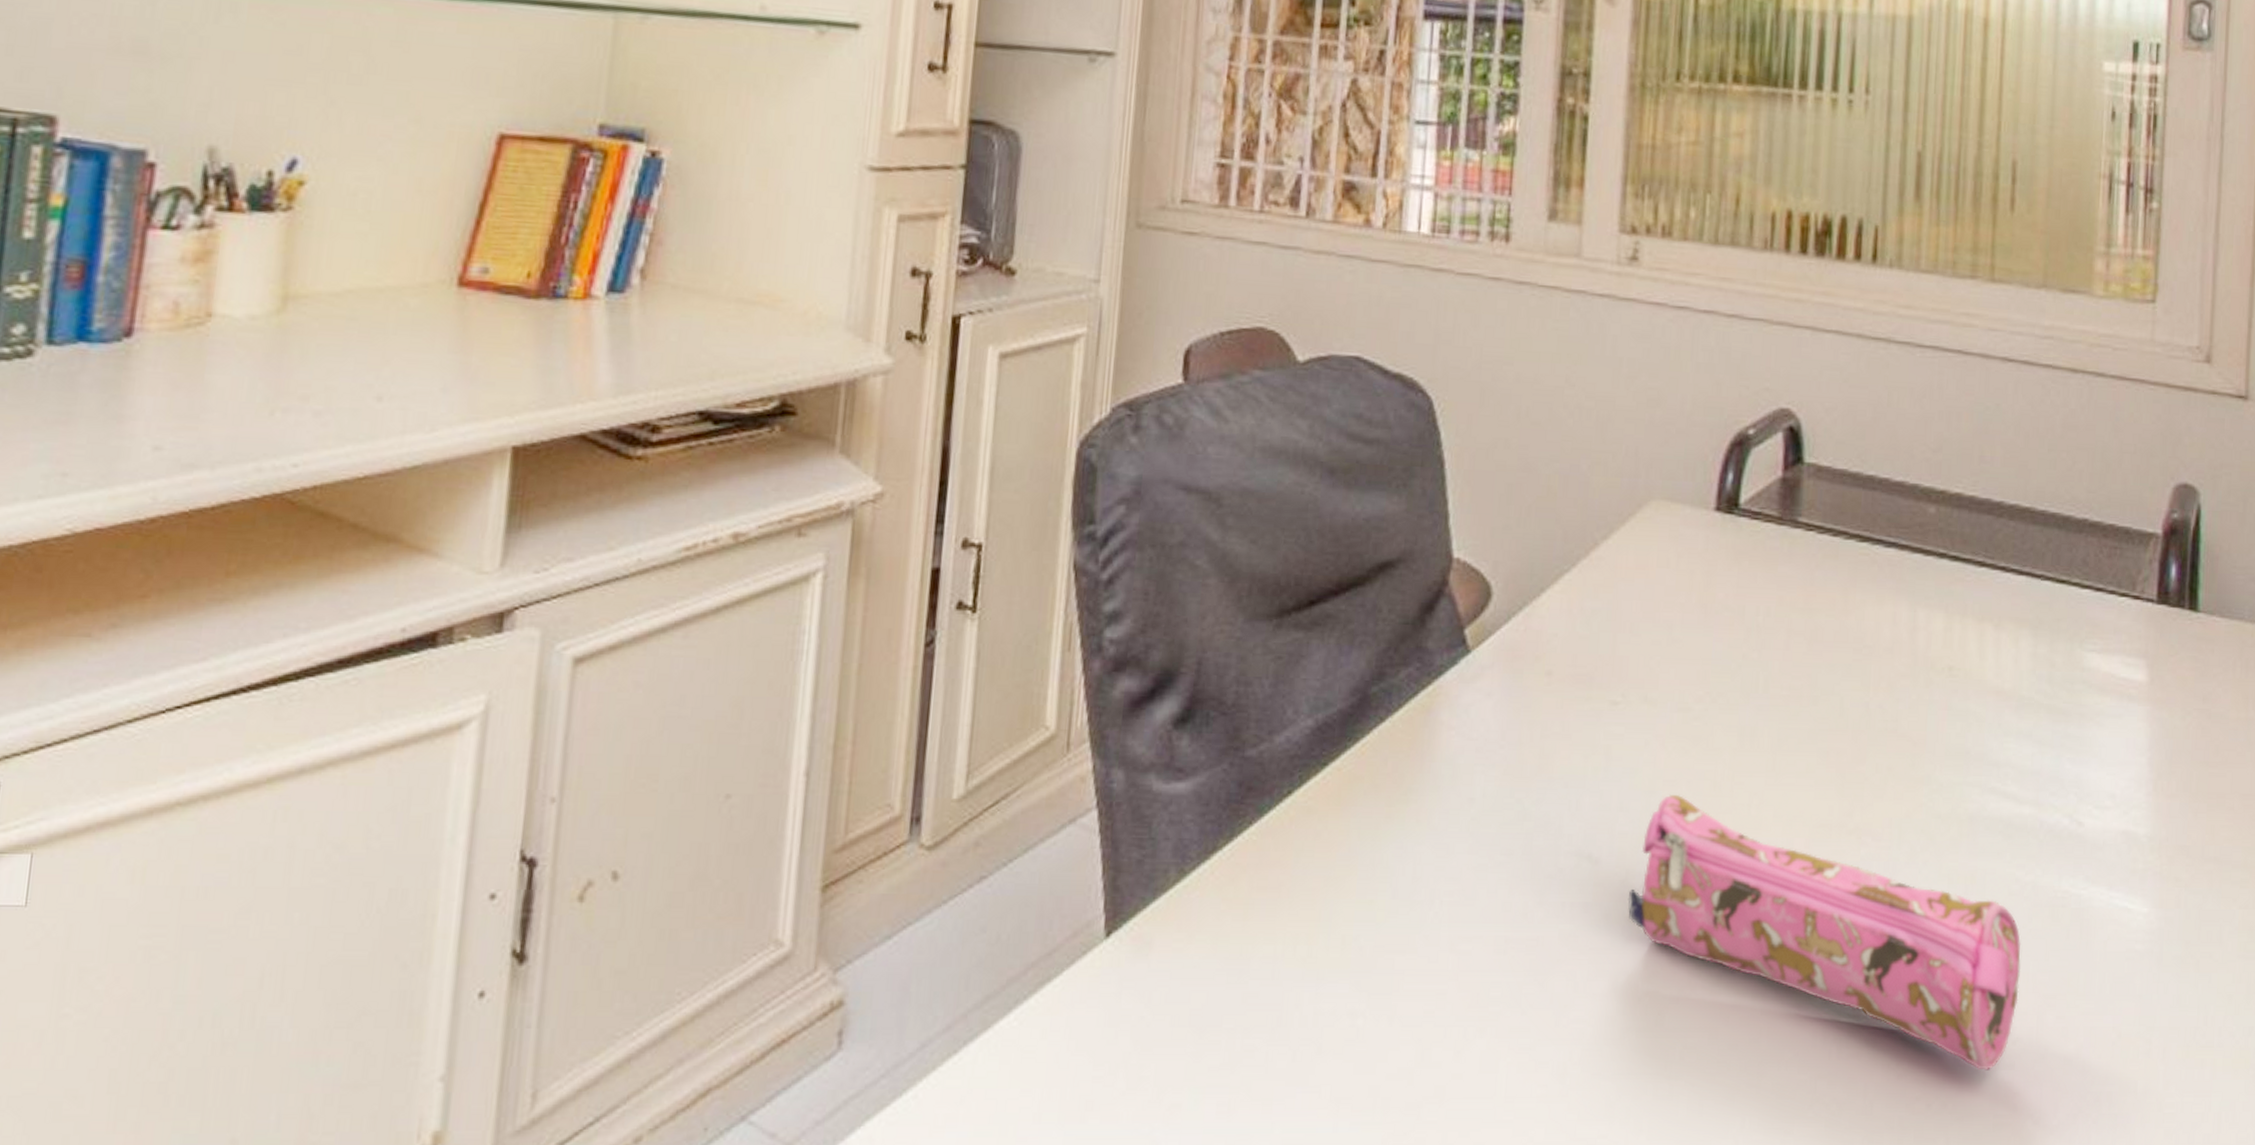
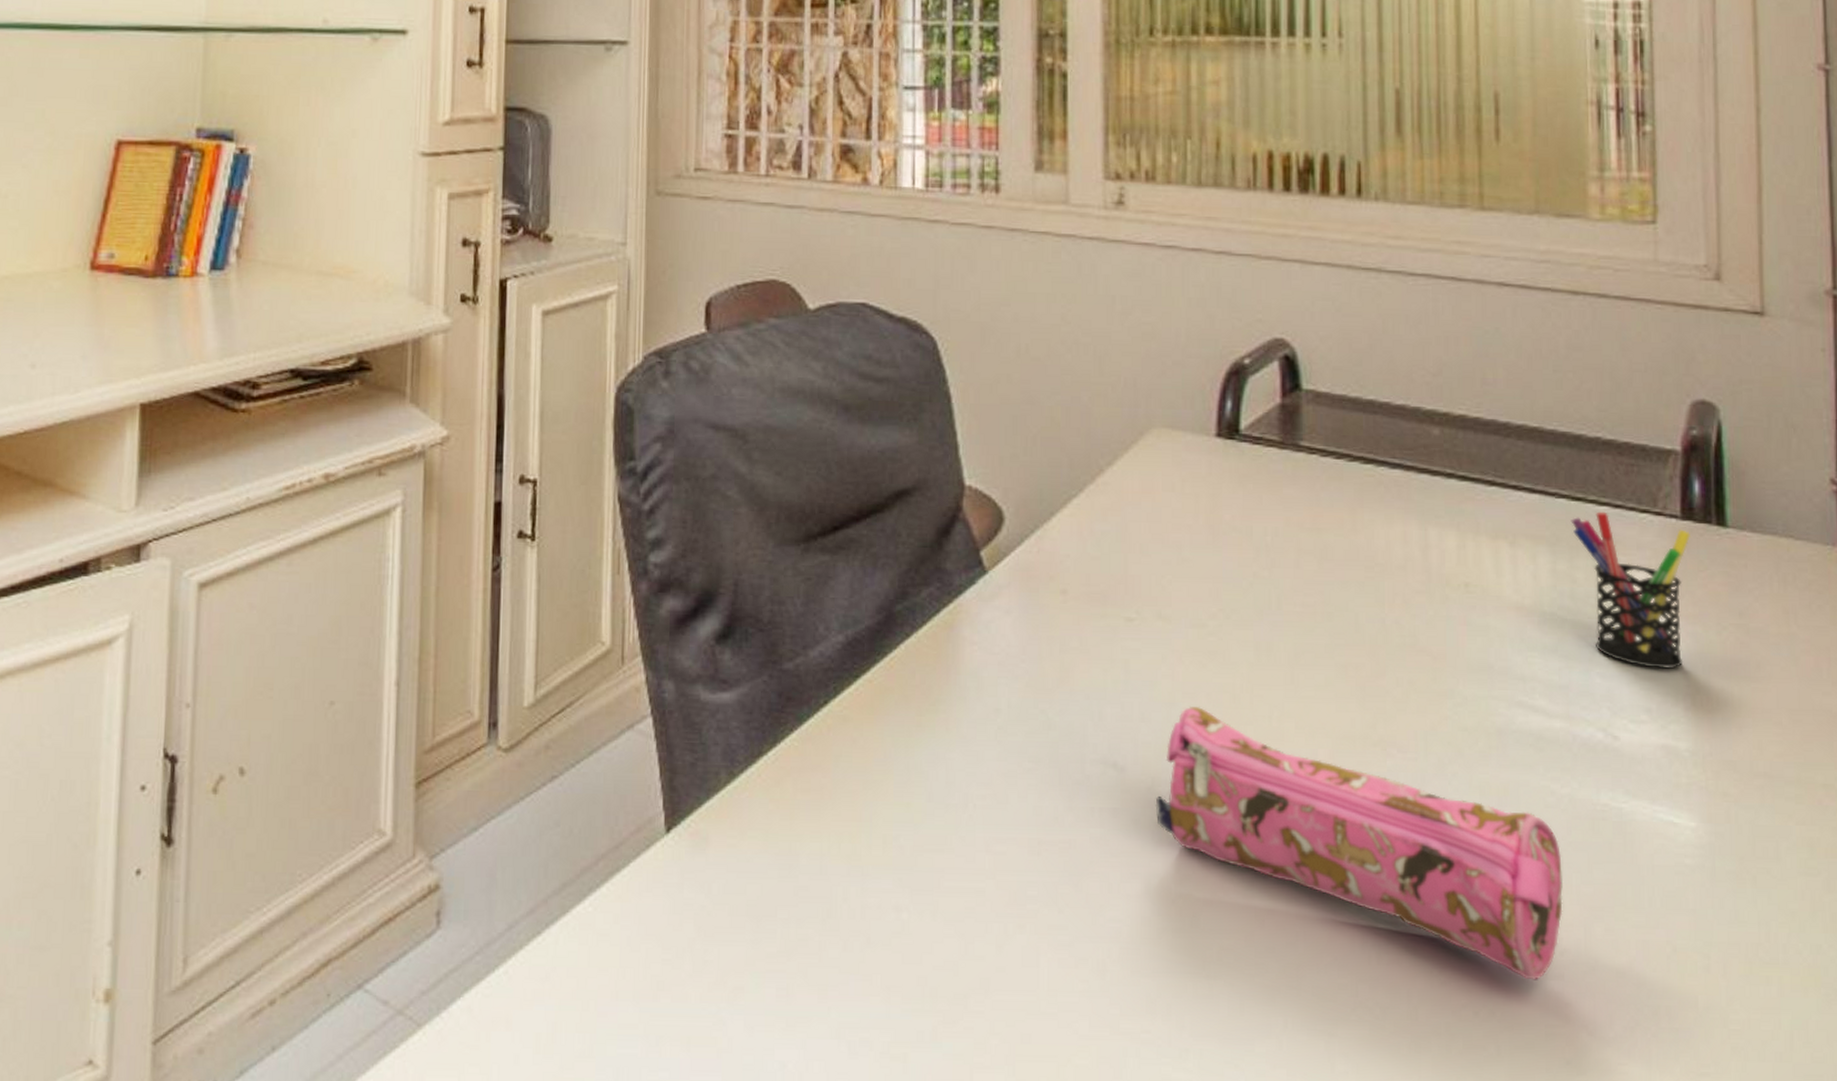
pen holder: none [2054,594,2164,754] -> present [1571,511,1690,669]

